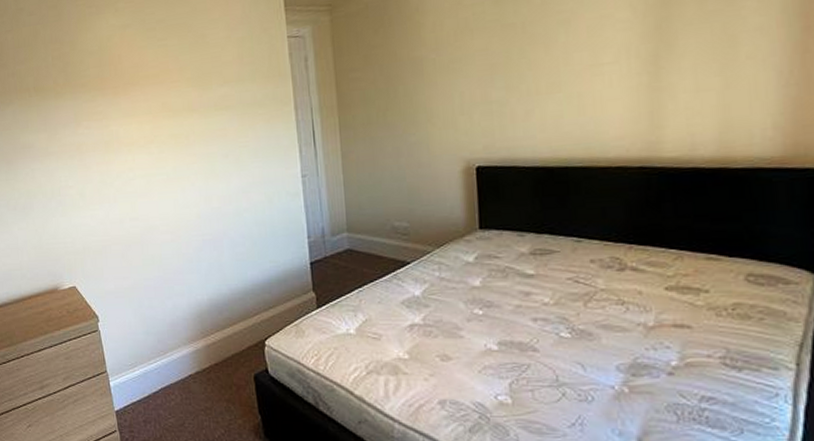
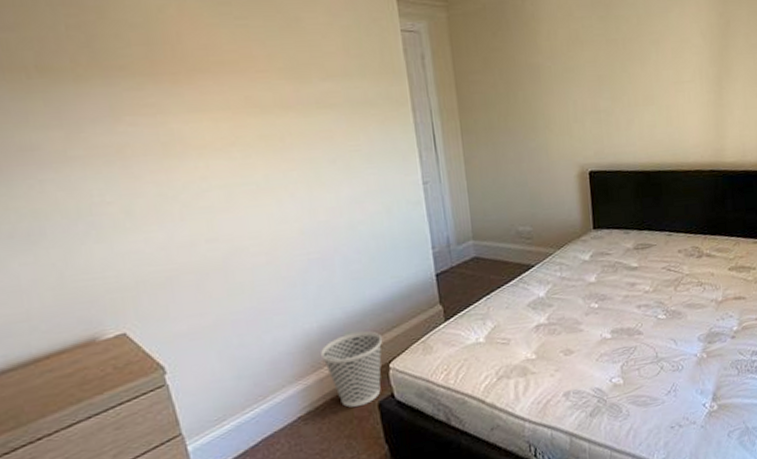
wastebasket: none [209,307,261,375] -> present [321,331,383,408]

